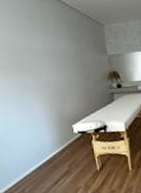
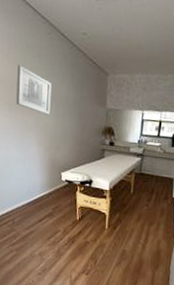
wall art: none [8,29,51,72] -> present [16,65,52,115]

